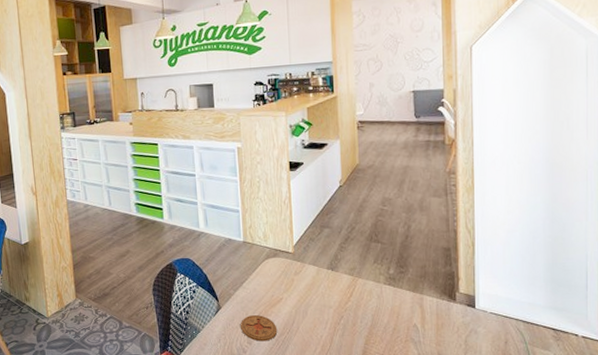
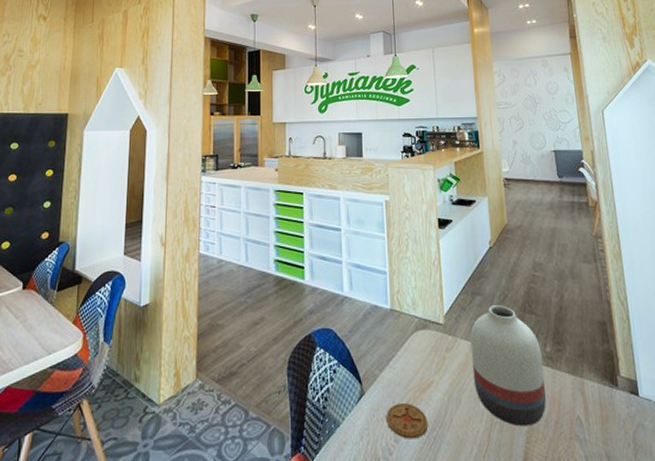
vase: none [317,236,387,332] -> present [470,305,546,427]

